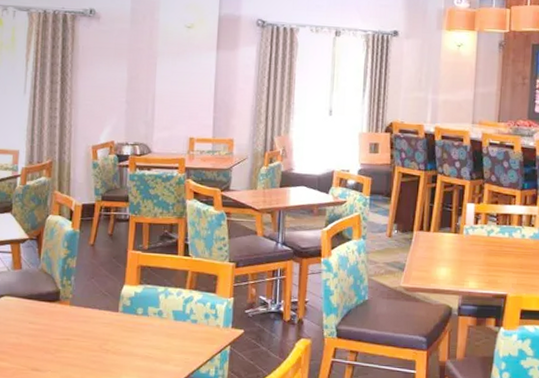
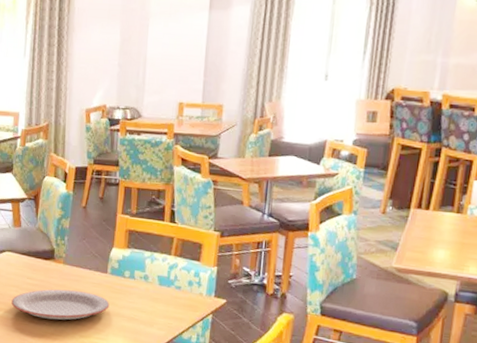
plate: none [11,332,122,366] -> present [11,289,110,321]

